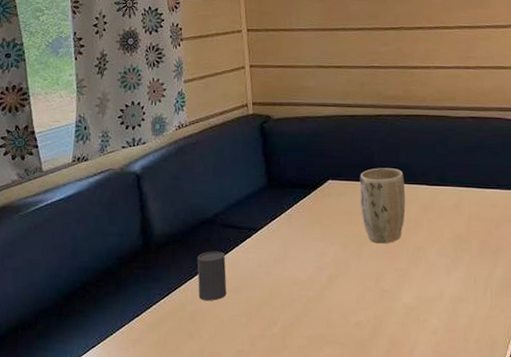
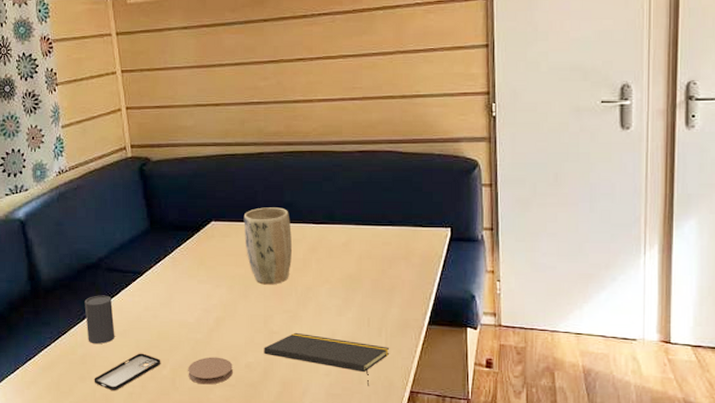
smartphone: none [202,310,272,349] -> present [94,353,161,391]
coaster: none [298,314,343,343] -> present [188,357,233,385]
notepad: none [374,291,494,344] -> present [264,332,390,386]

